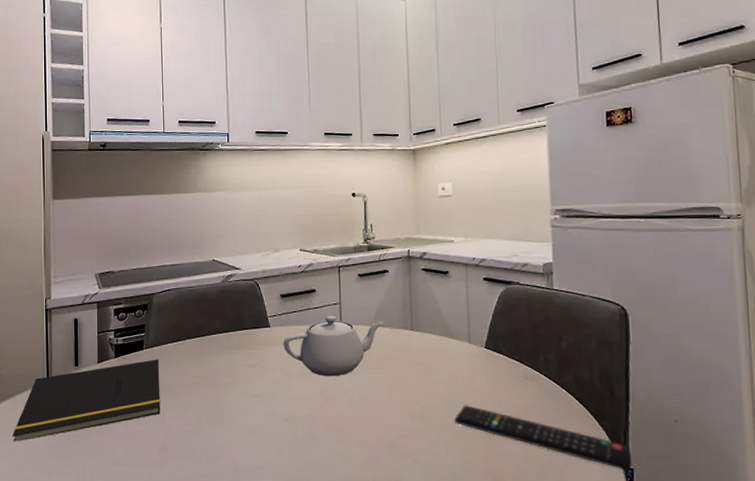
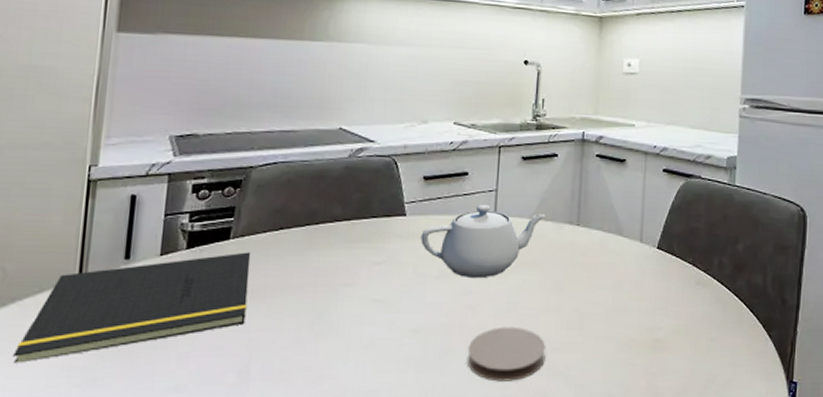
coaster: none [329,416,395,462] -> present [467,326,546,382]
remote control: present [453,405,633,471] -> none [614,313,797,384]

